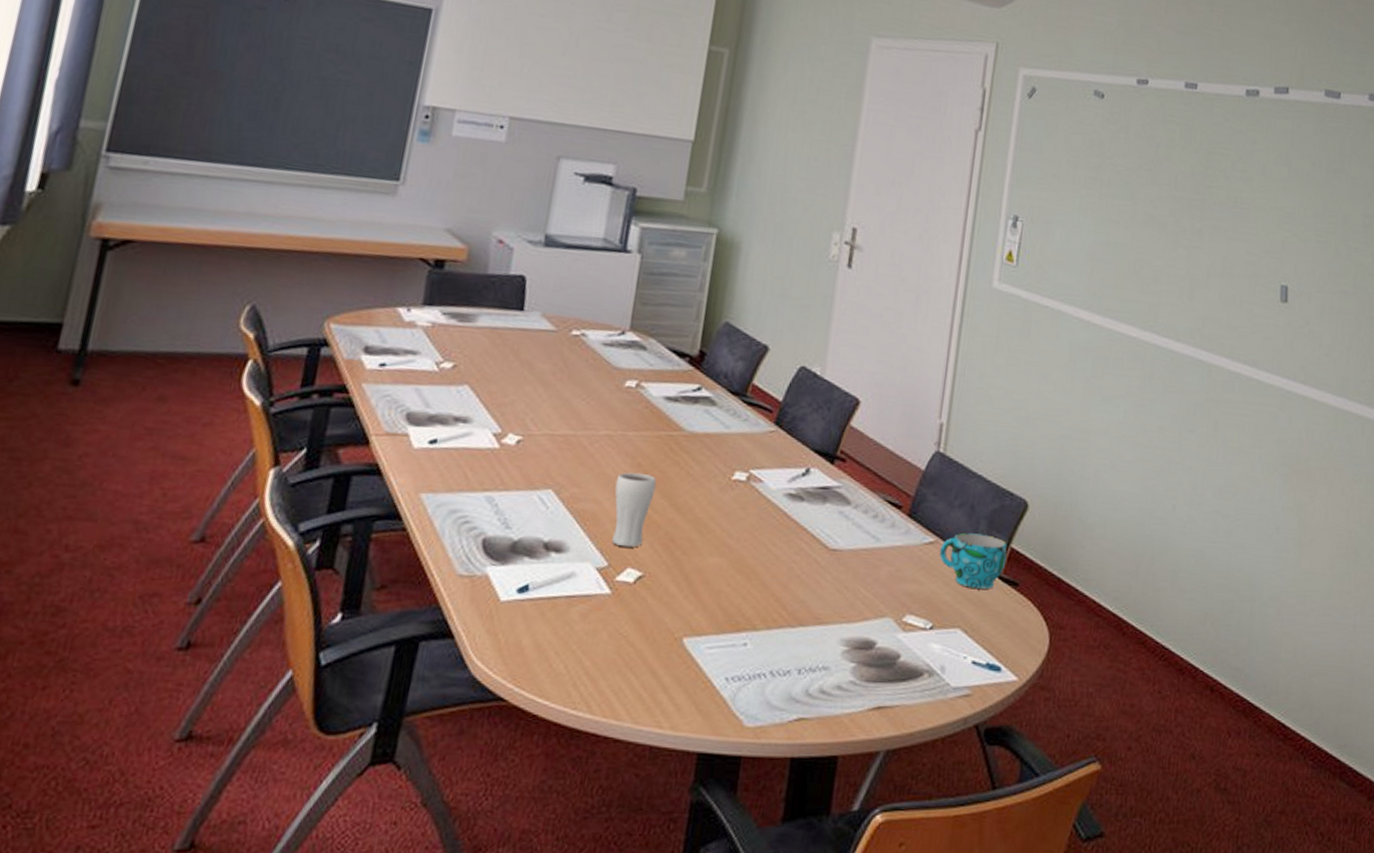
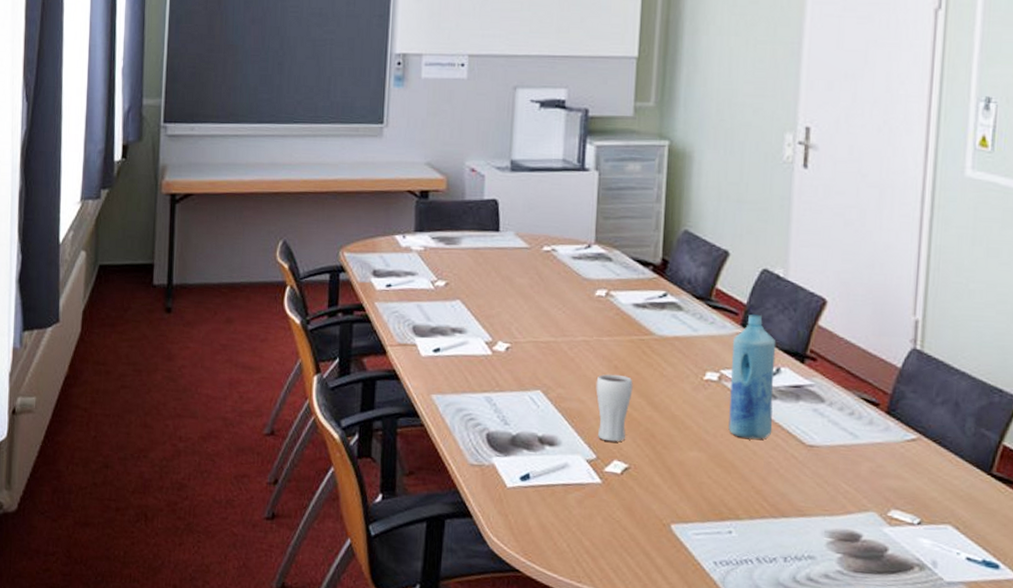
bottle: none [753,411,808,543] -> present [728,314,776,439]
cup: present [939,532,1007,589] -> none [922,430,999,487]

